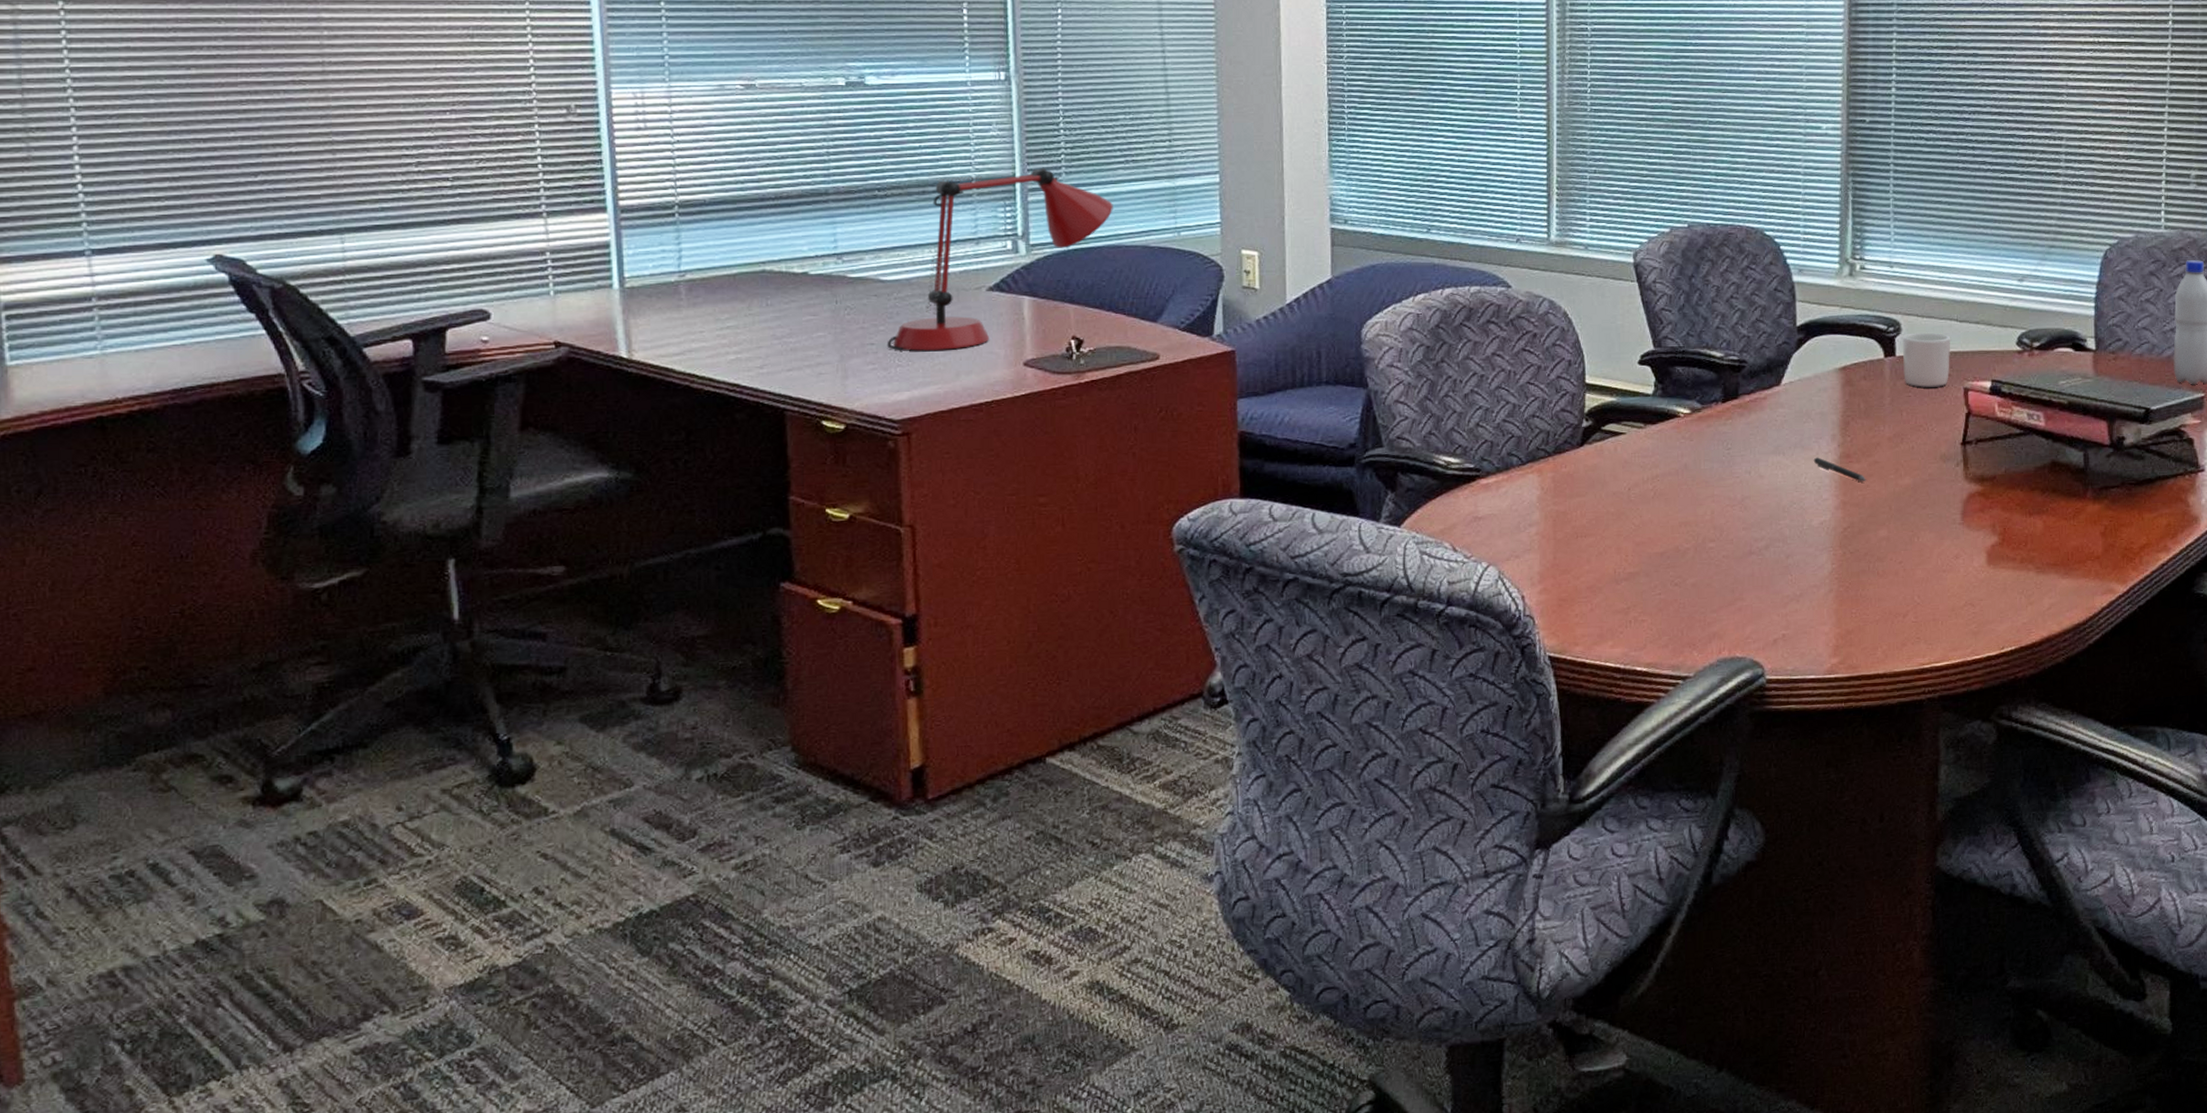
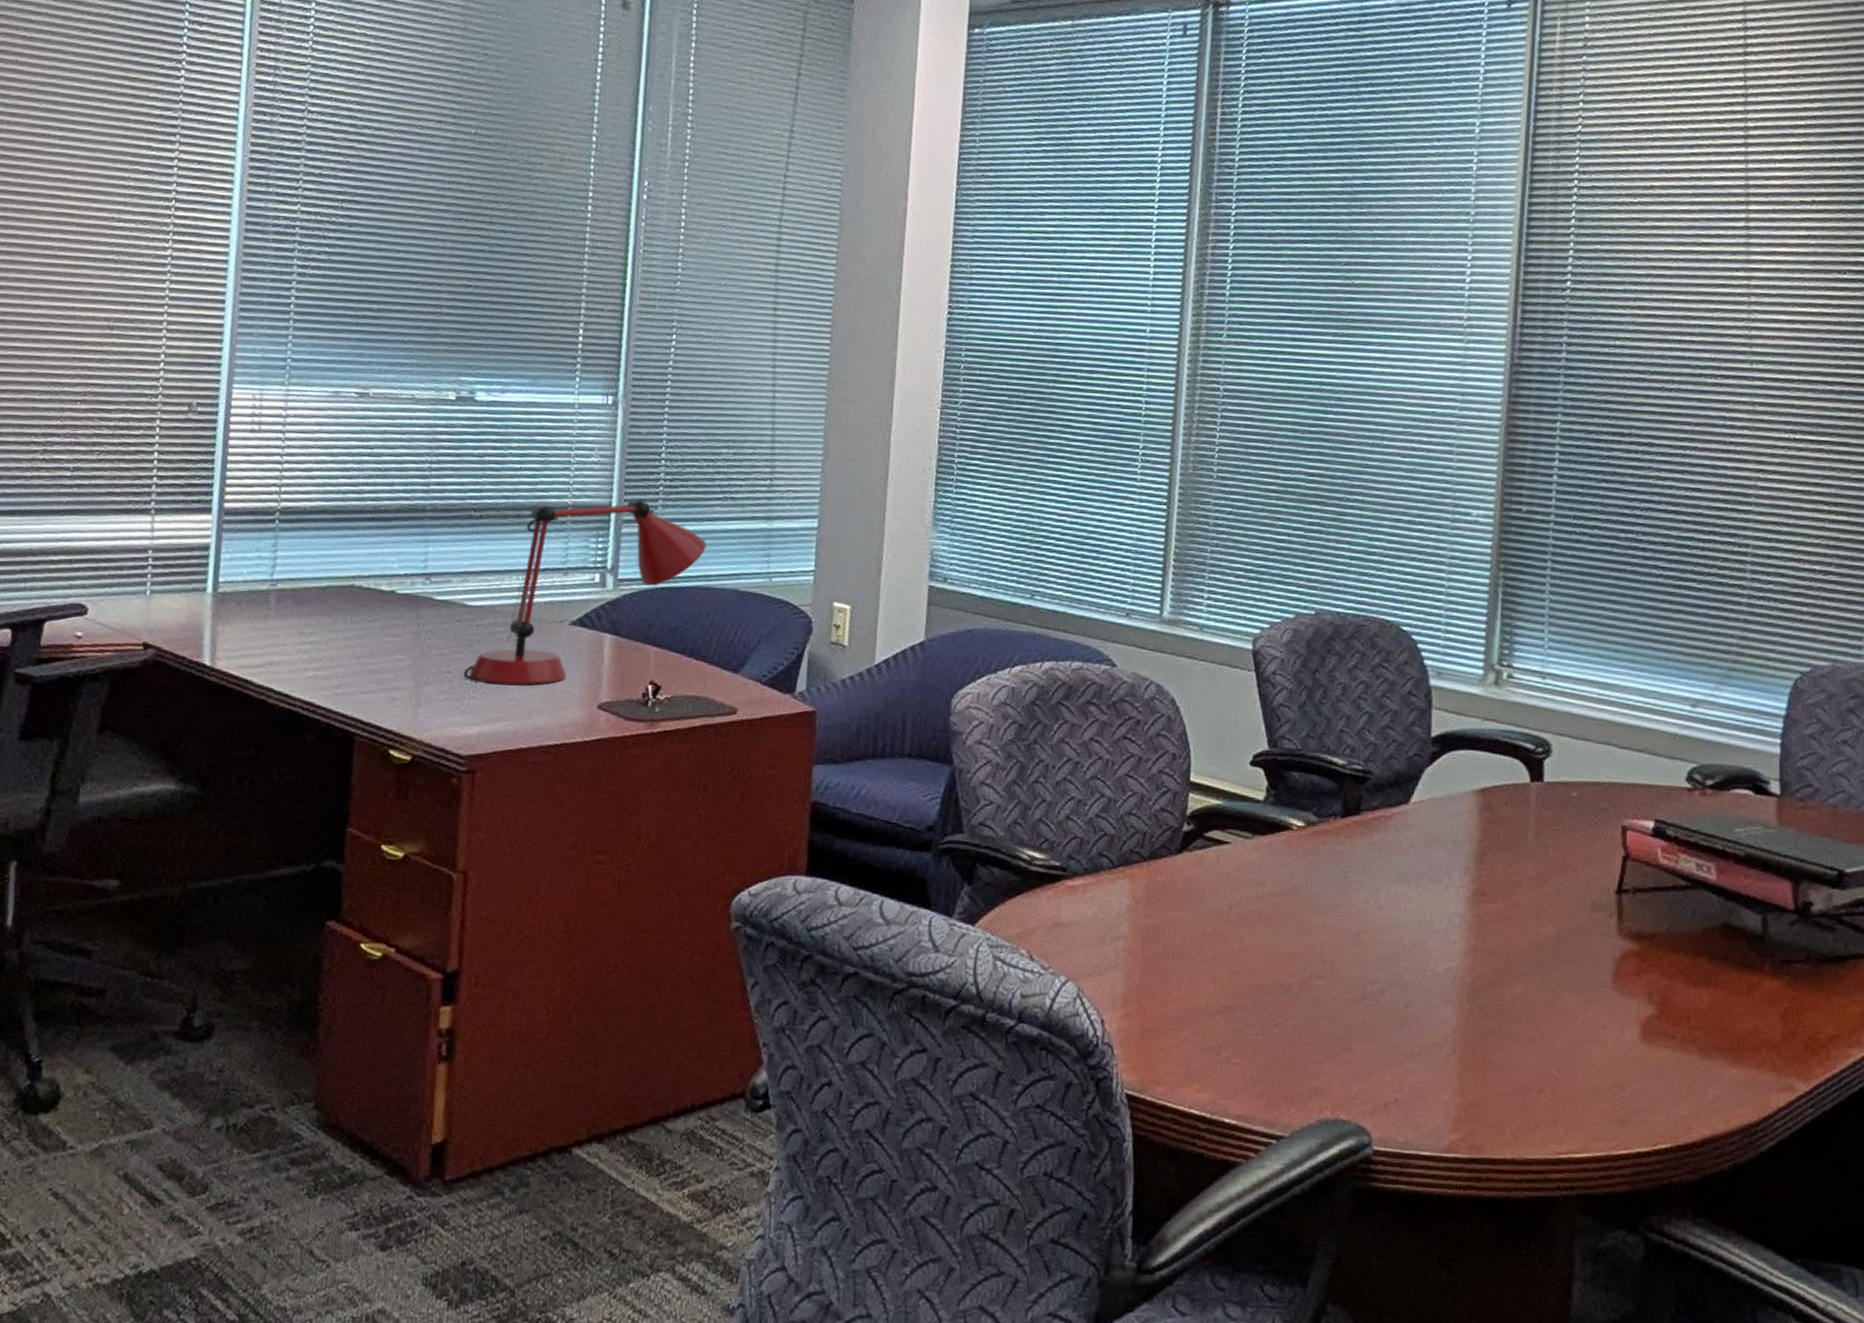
pen: present [1813,457,1867,482] -> none [1442,891,1503,925]
mug: present [1903,332,1951,388] -> none [1552,756,1609,823]

